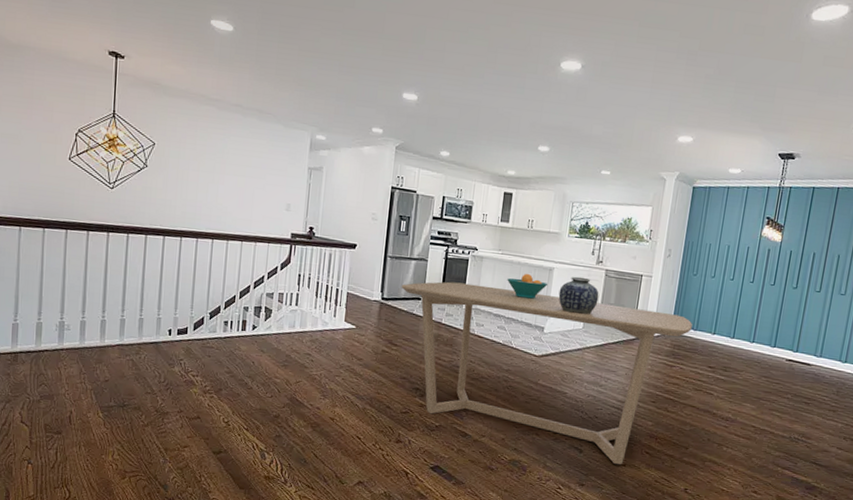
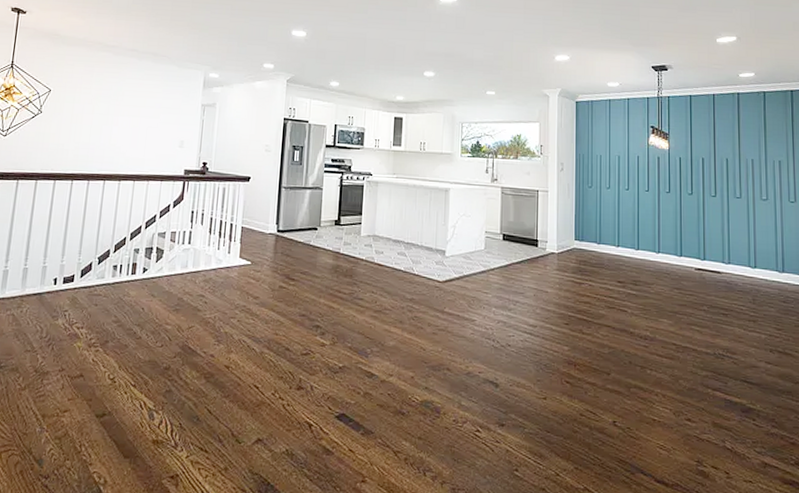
dining table: present [401,281,692,465] -> none [296,209,595,399]
fruit bowl: present [507,273,547,299] -> none [404,195,444,222]
vase: present [558,276,599,315] -> none [457,195,498,234]

